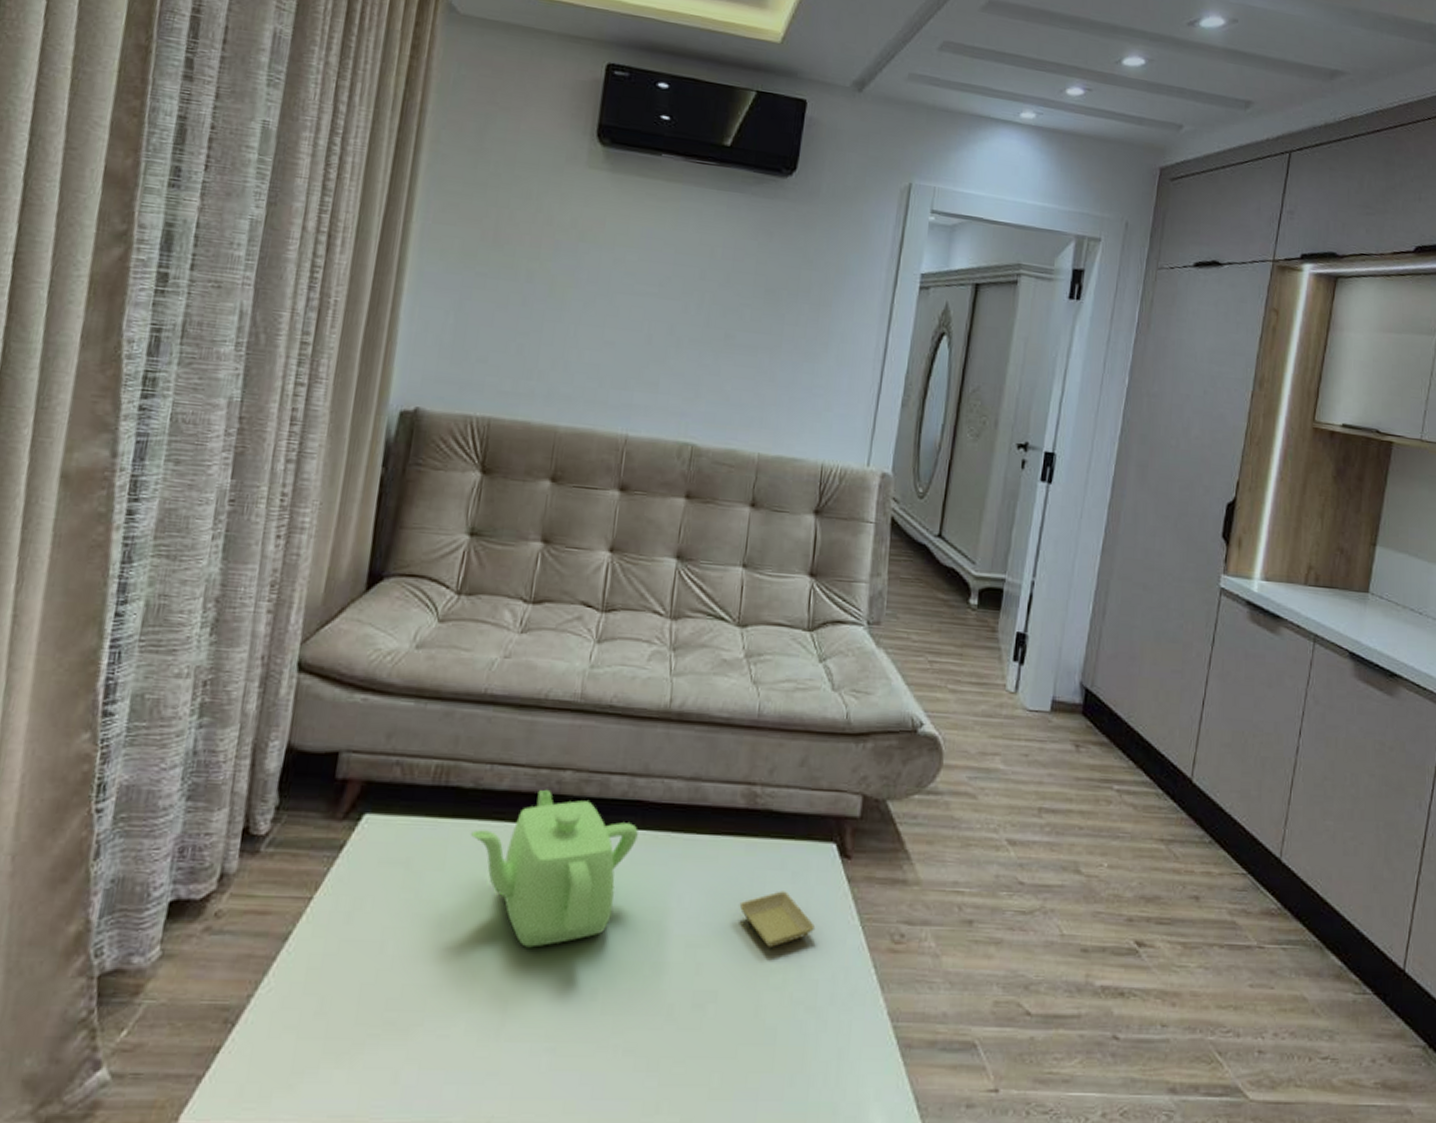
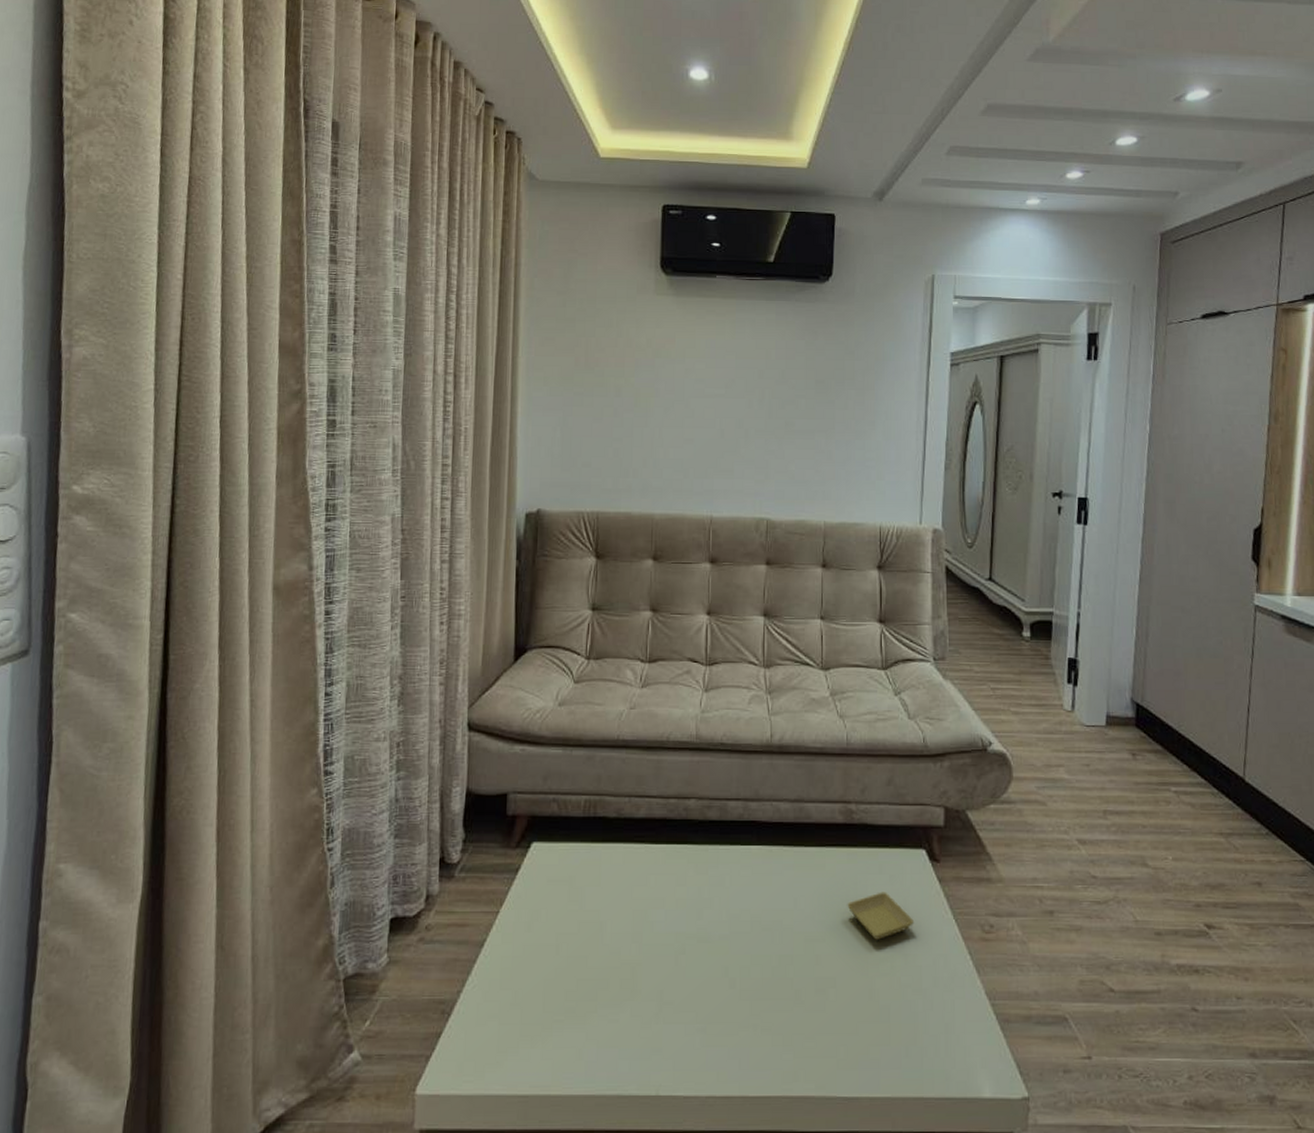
teapot: present [471,789,638,948] -> none [619,815,755,946]

